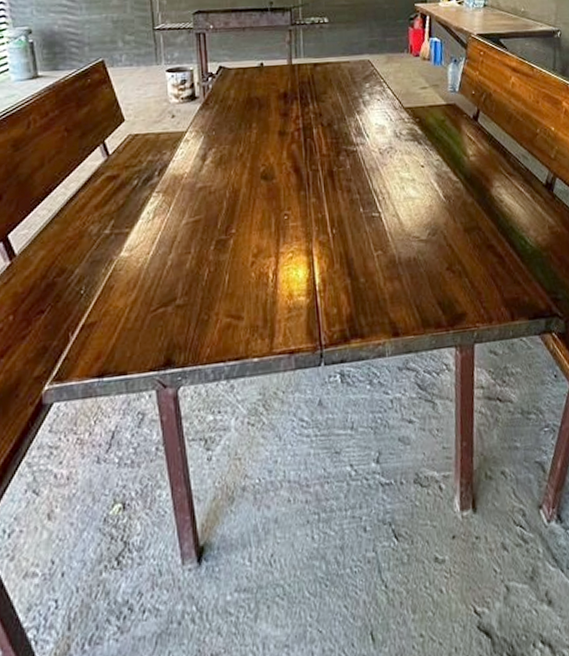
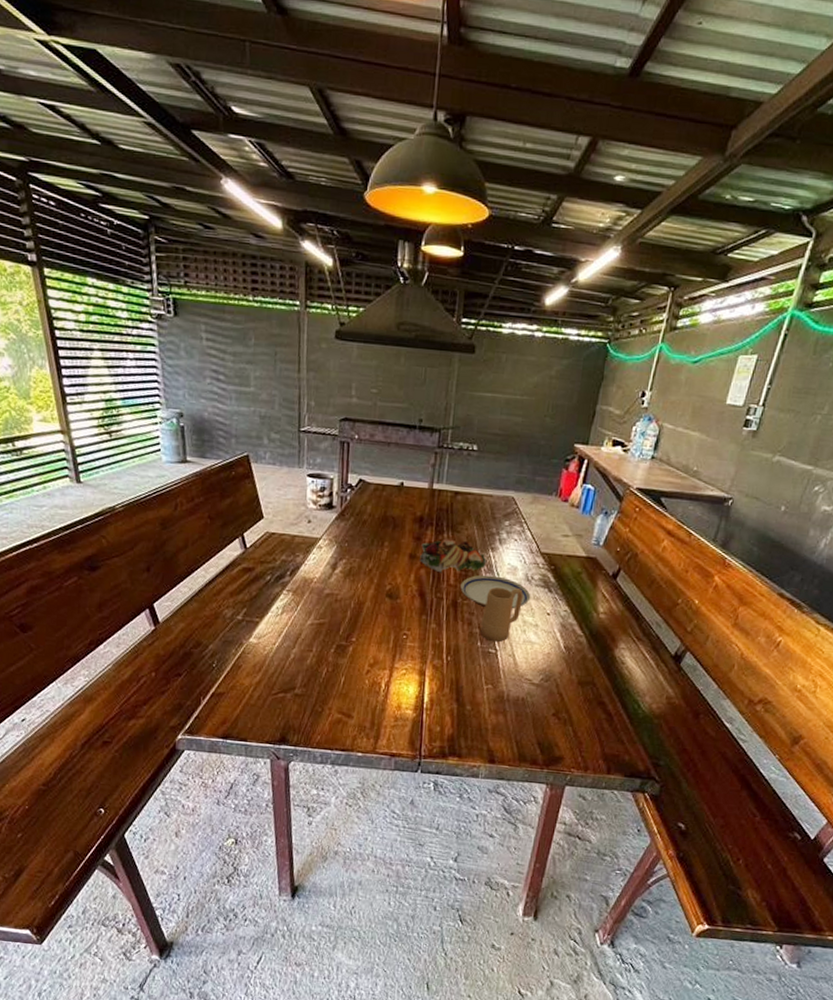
salad: none [289,108,356,145] -> present [420,538,487,573]
plate: none [333,137,403,172] -> present [460,574,531,609]
beer mug: none [359,145,396,205] -> present [480,586,523,643]

